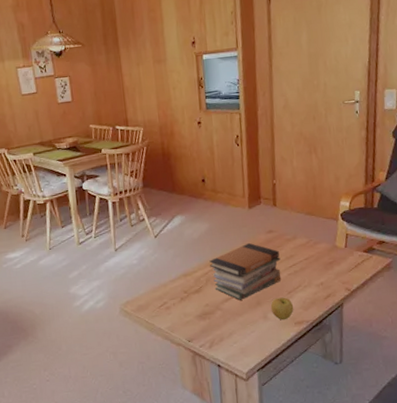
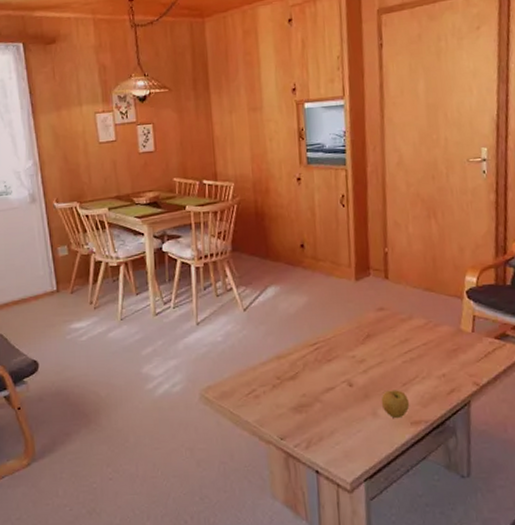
book stack: present [209,242,281,300] -> none [308,321,394,391]

